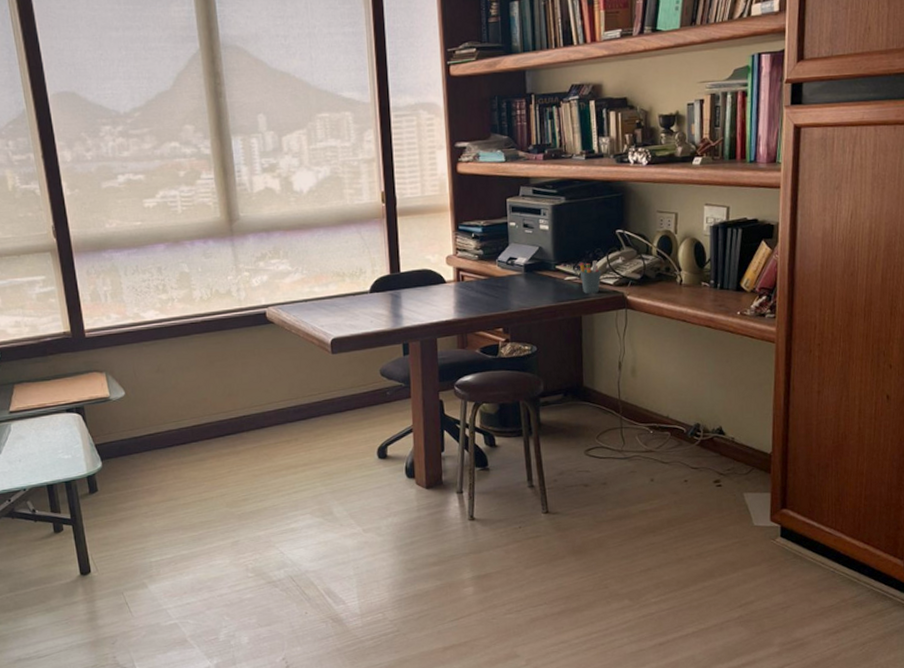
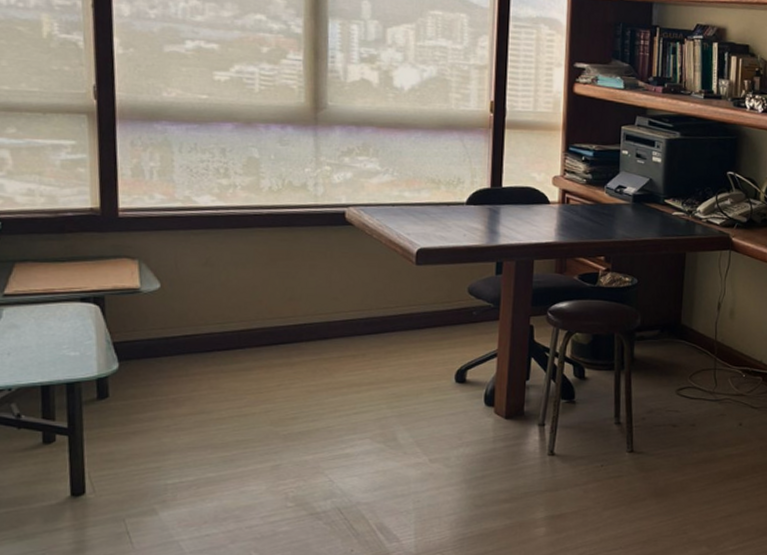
pen holder: present [579,261,602,294] -> none [688,199,710,231]

